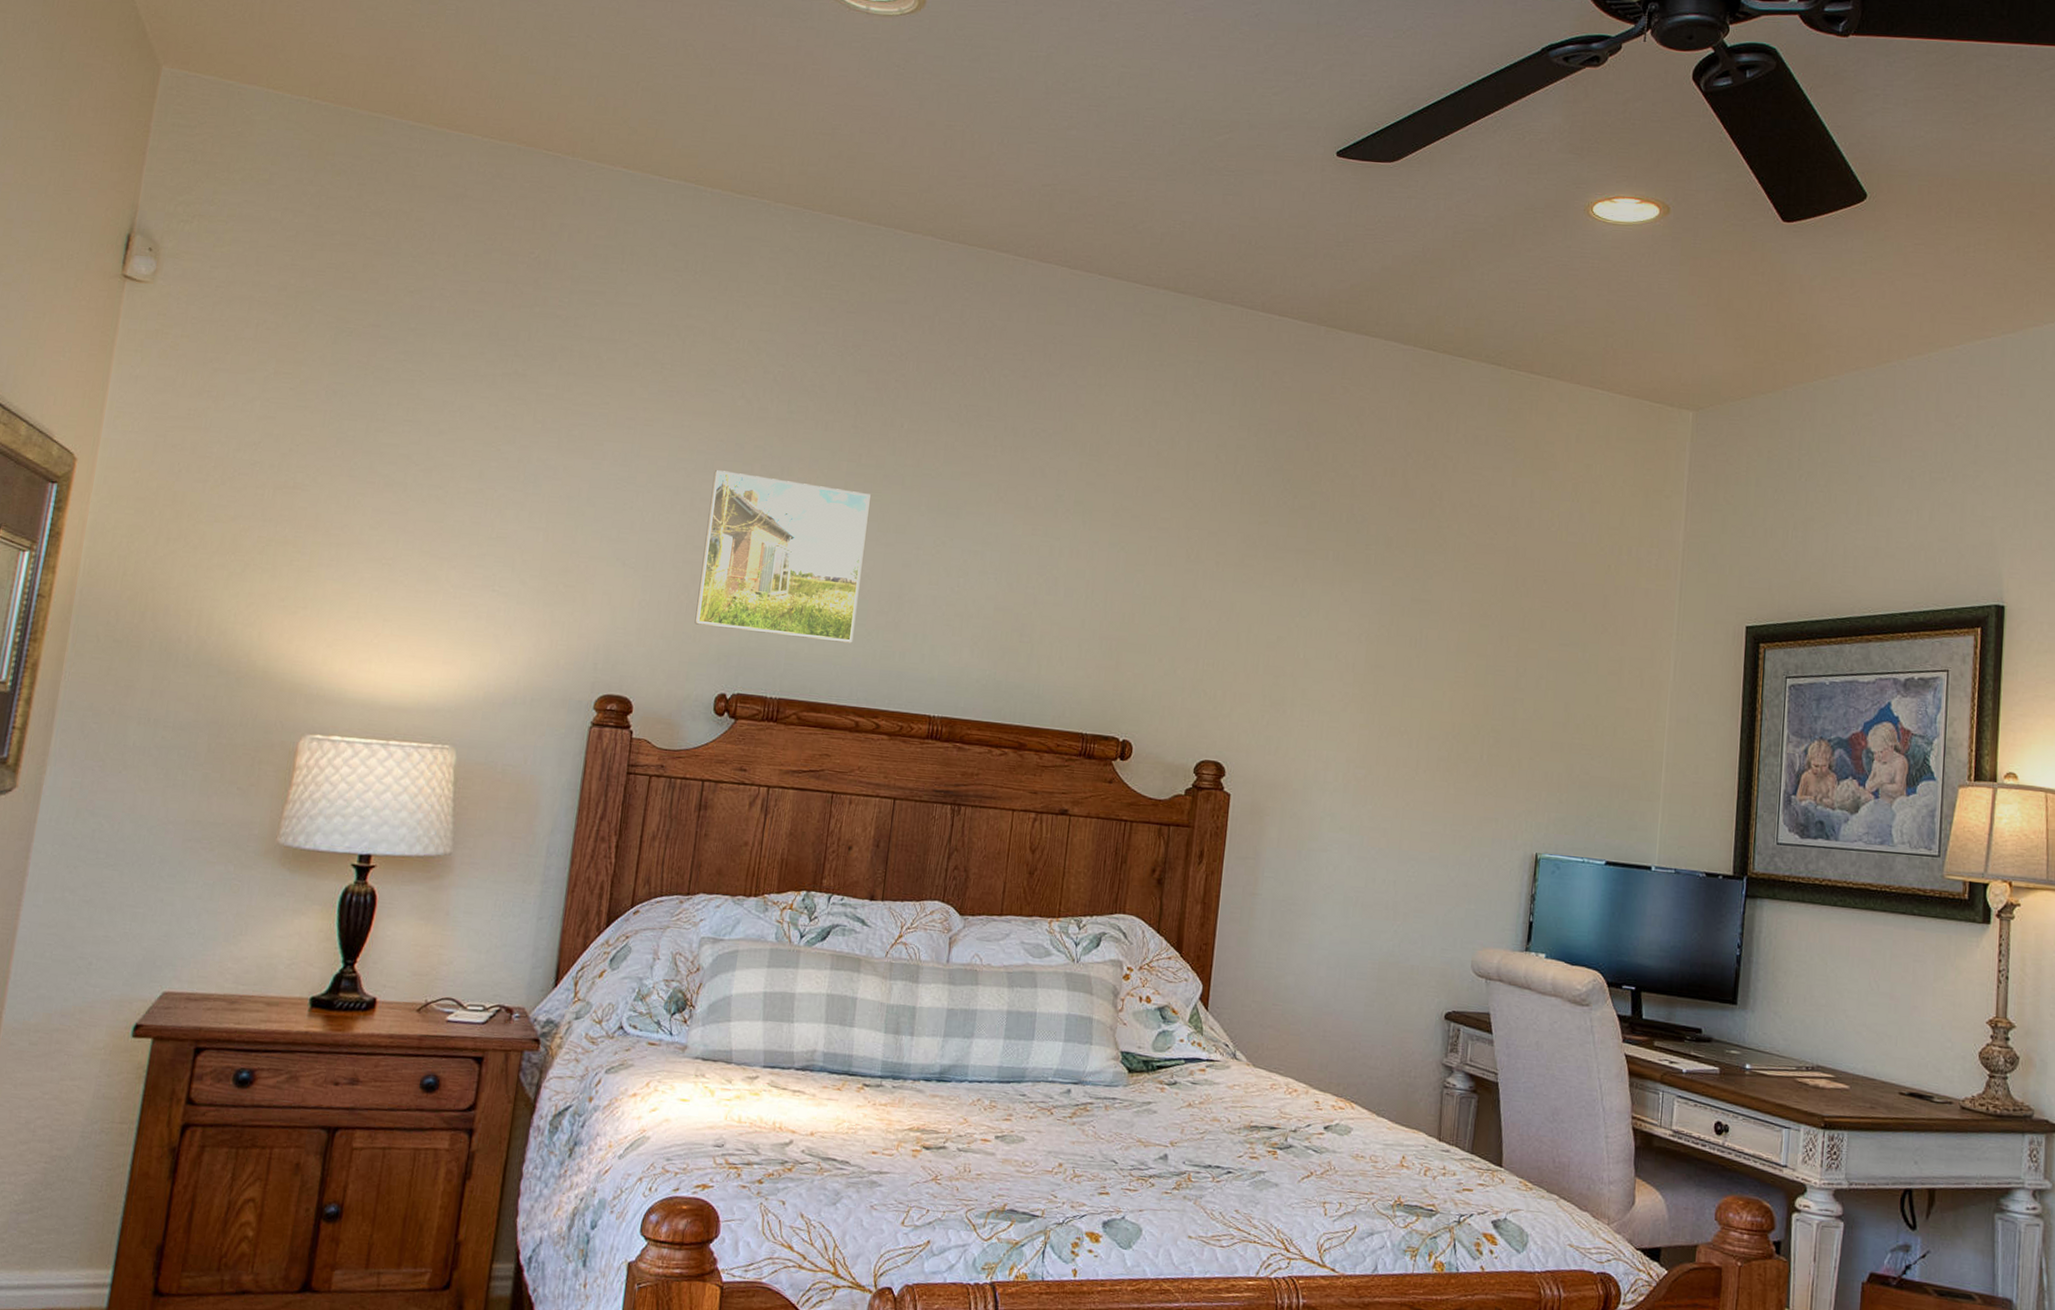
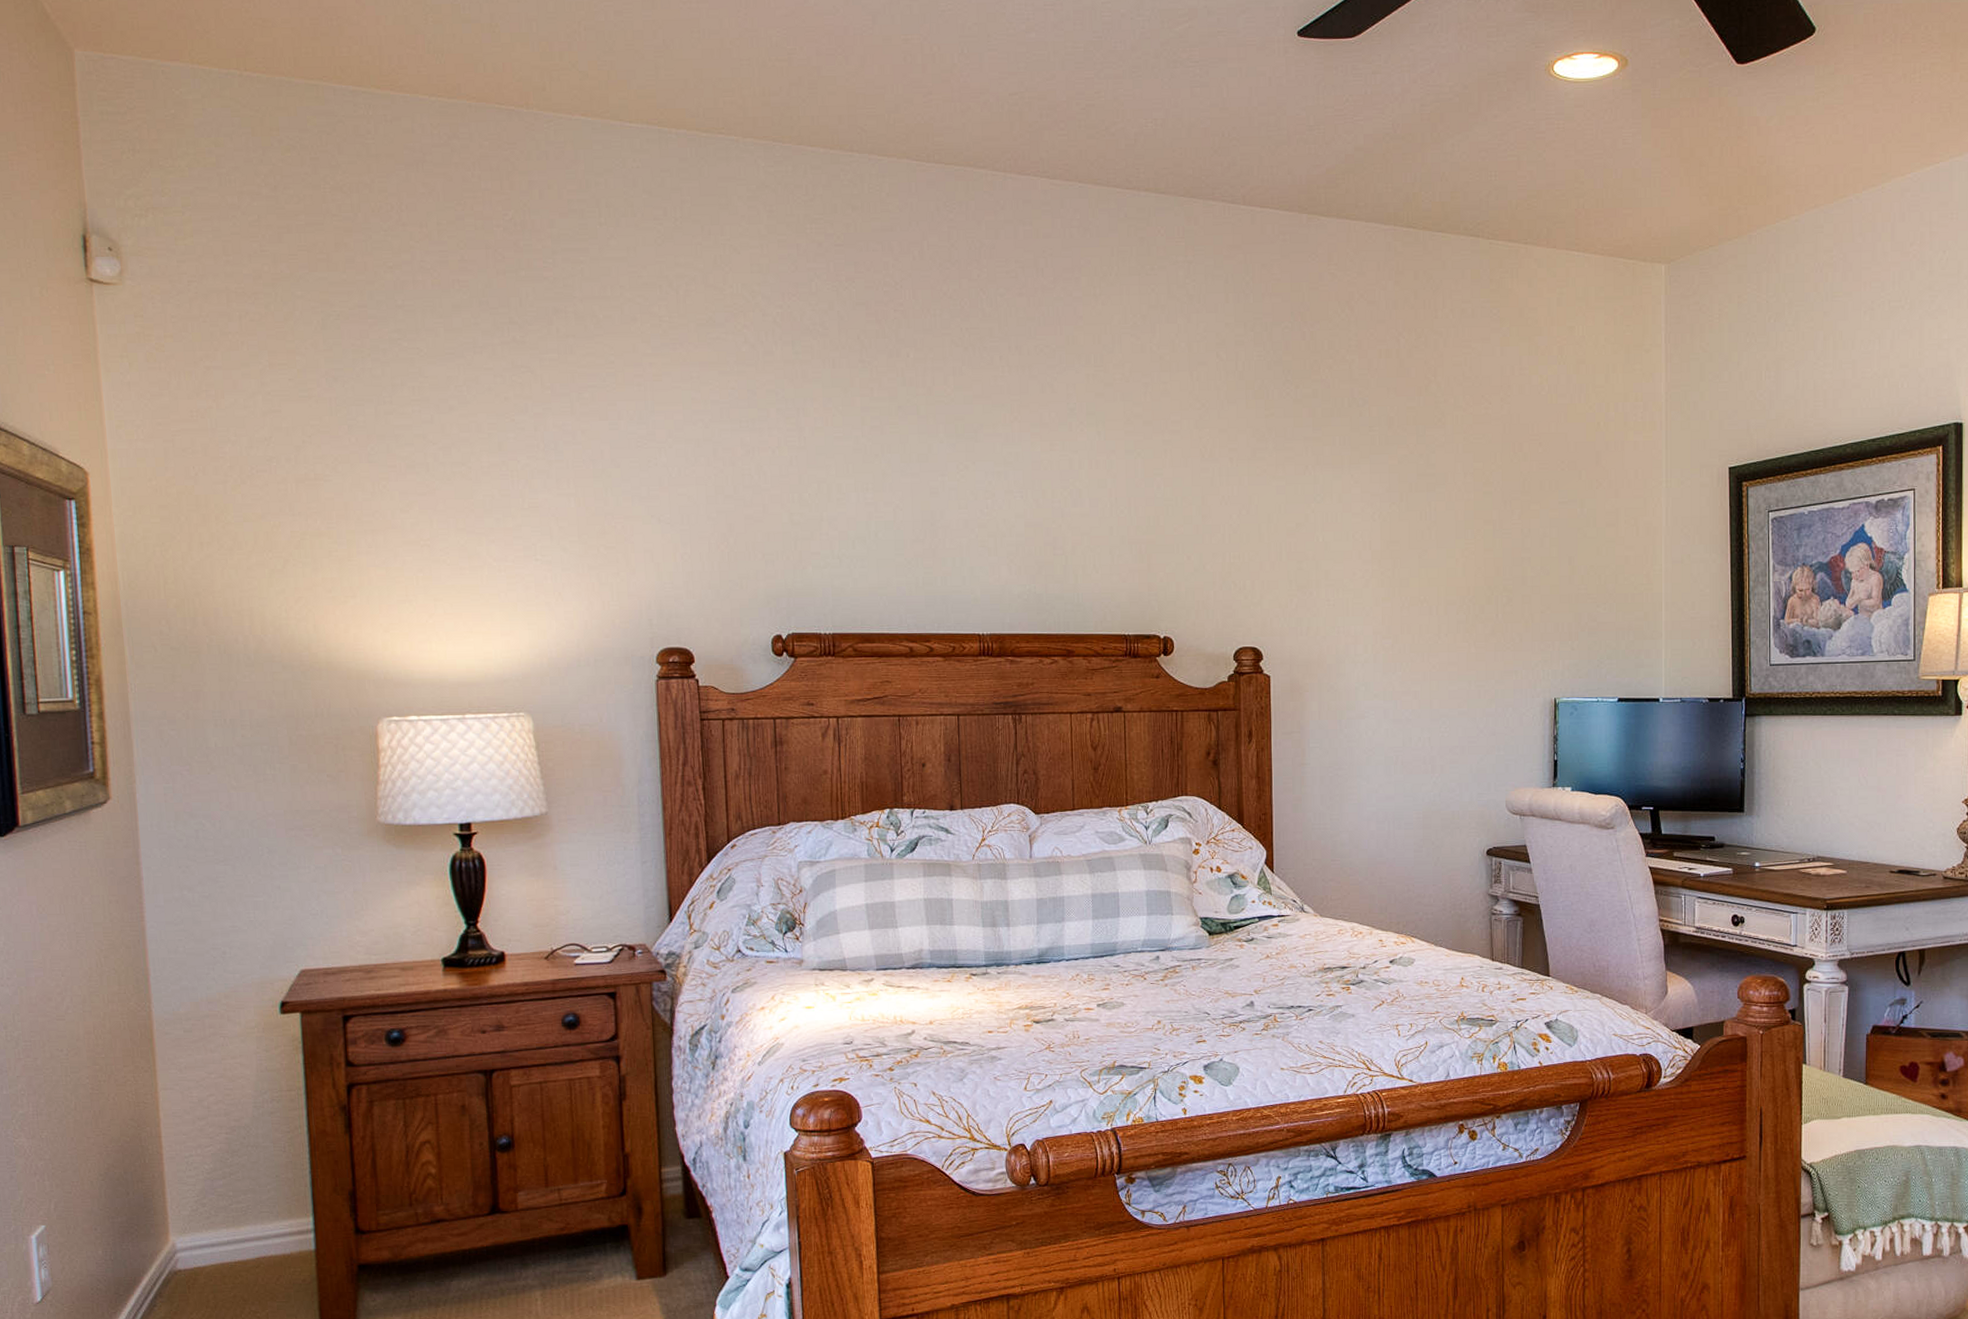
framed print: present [694,470,871,643] -> none [731,418,894,574]

